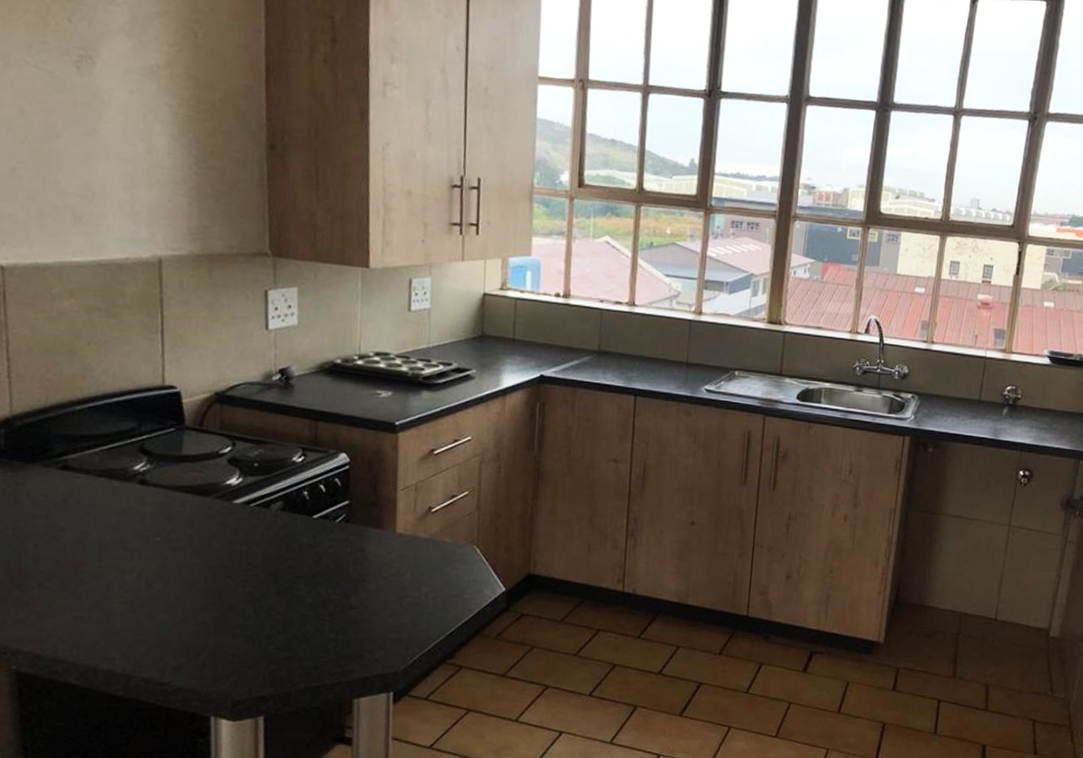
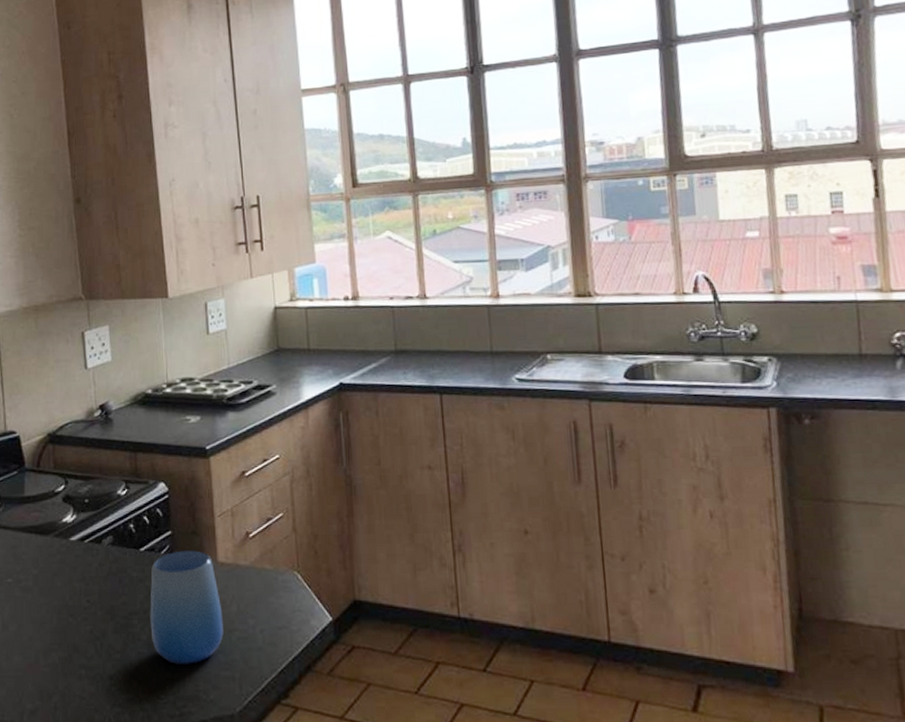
cup: none [317,520,396,626] -> present [150,550,223,664]

